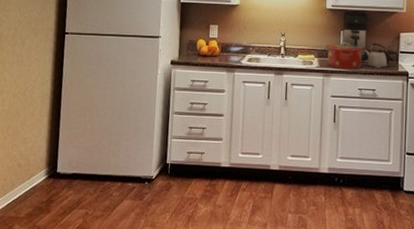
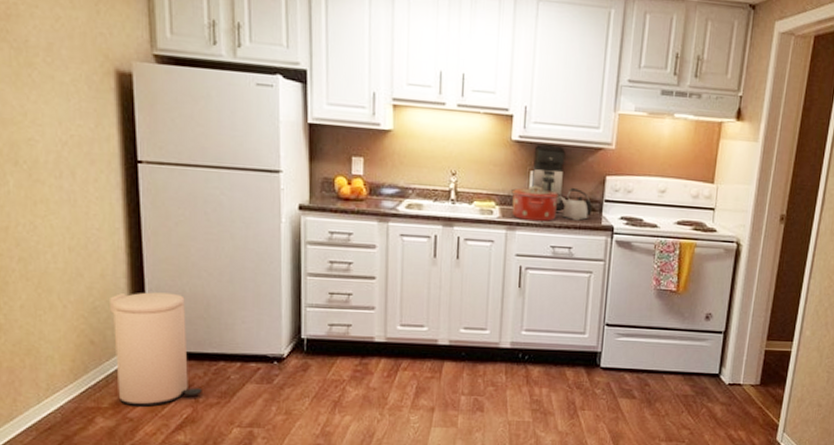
pedal bin: none [32,127,92,217] -> present [110,292,202,407]

